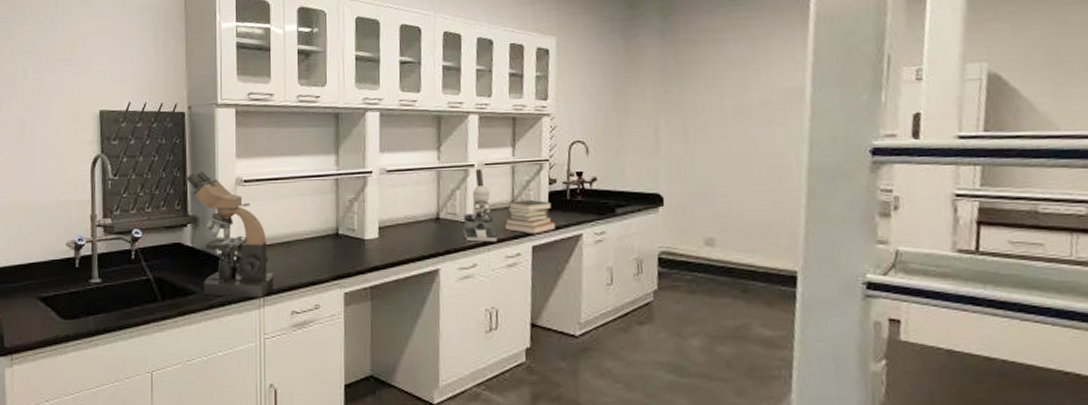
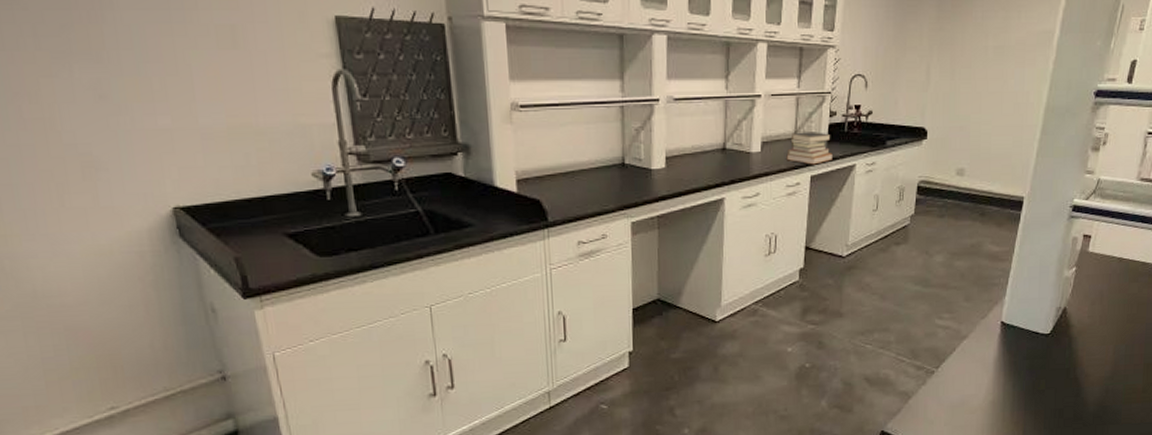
microscope: present [186,171,274,298] -> none [452,94,559,230]
microscope: present [463,168,497,243] -> none [748,99,780,173]

